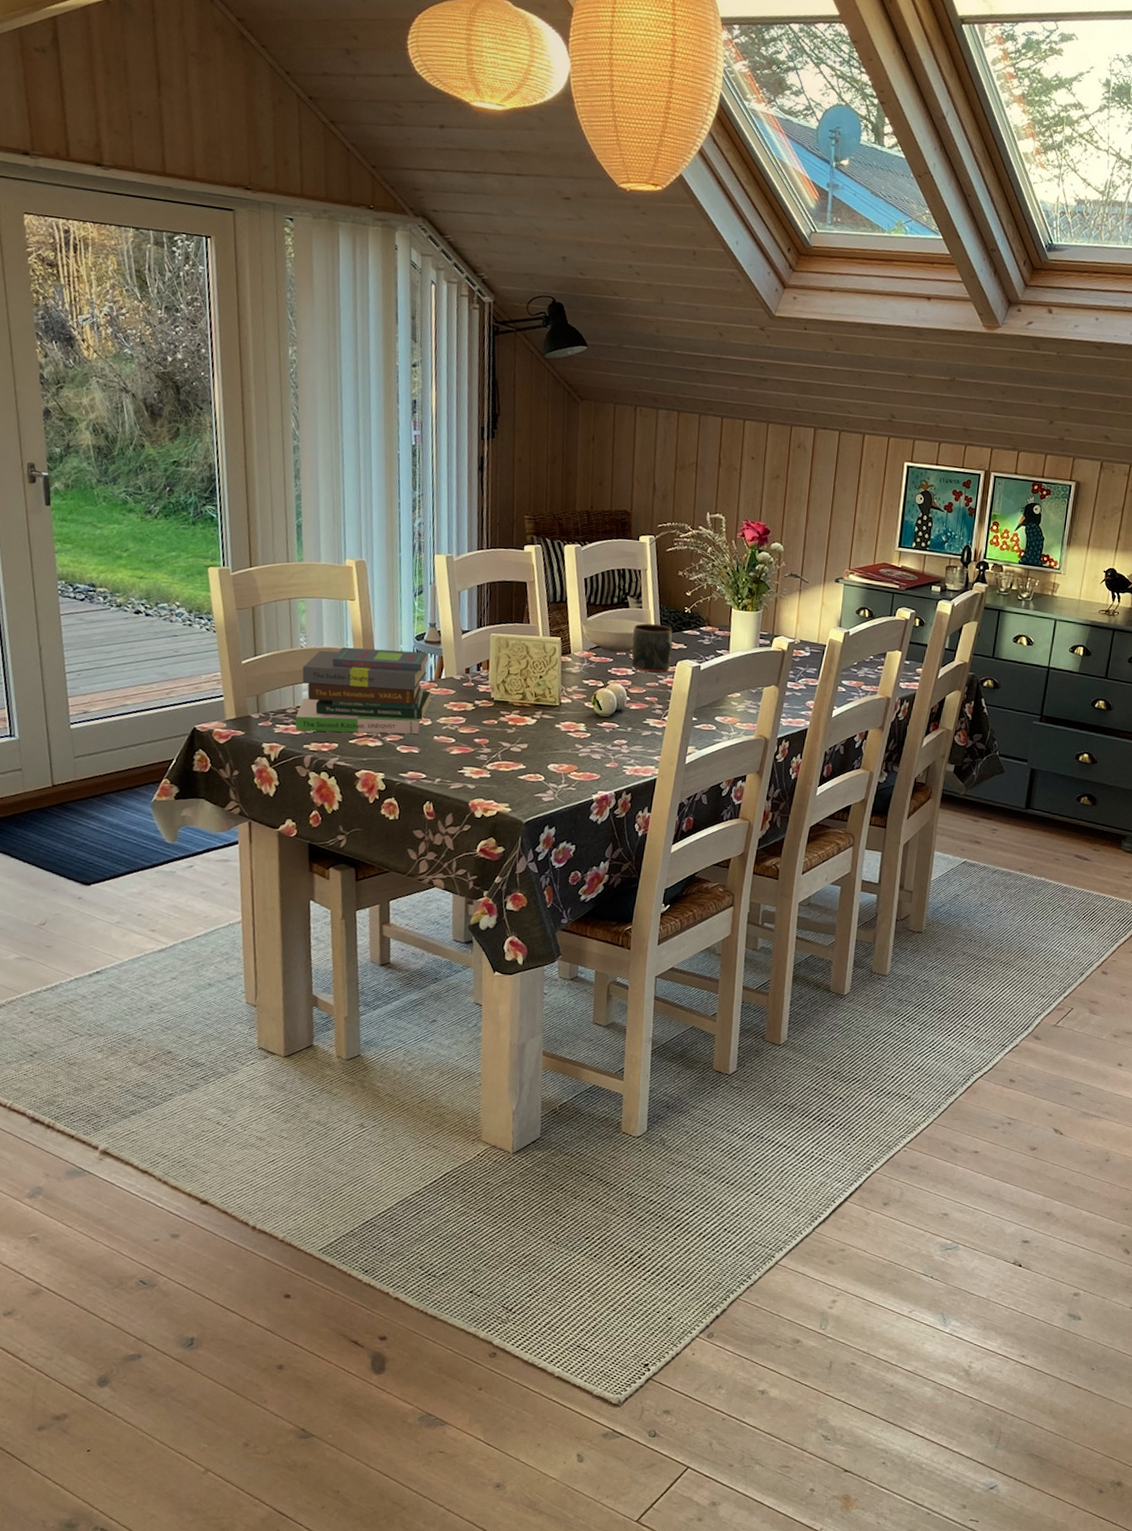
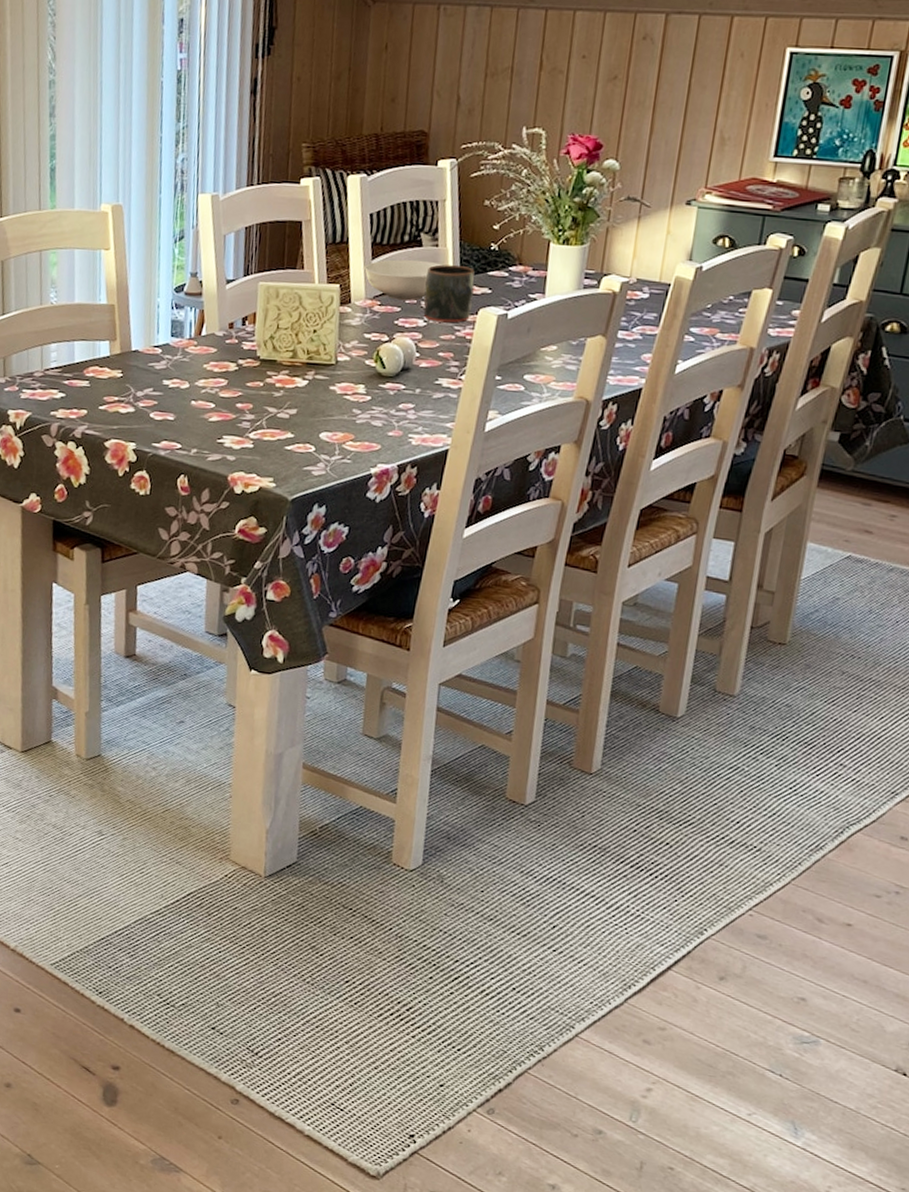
books: present [295,647,431,735] -> none [42,302,190,400]

